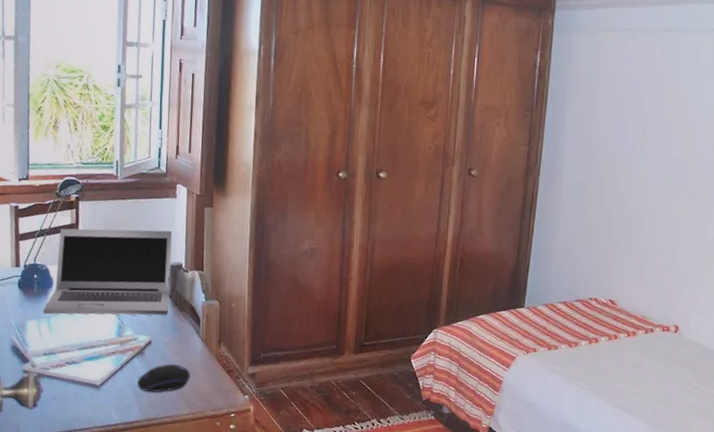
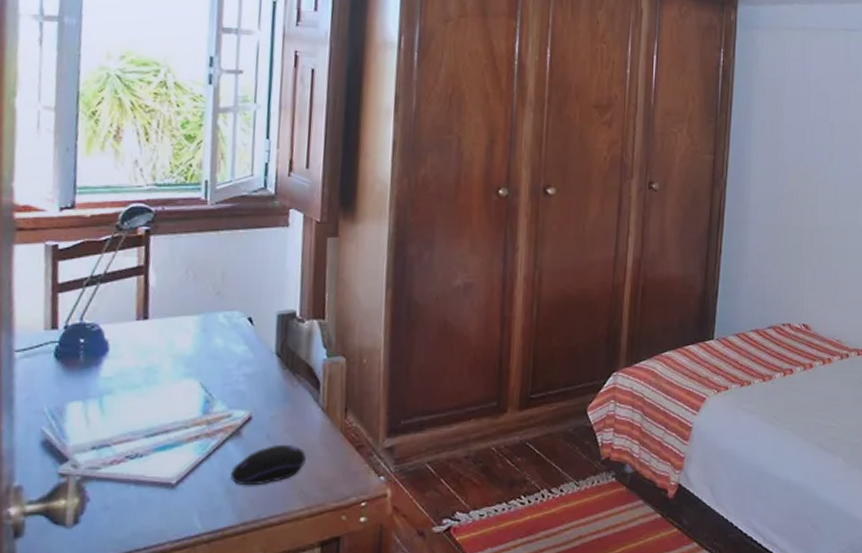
laptop: present [43,228,173,316] -> none [92,269,283,392]

